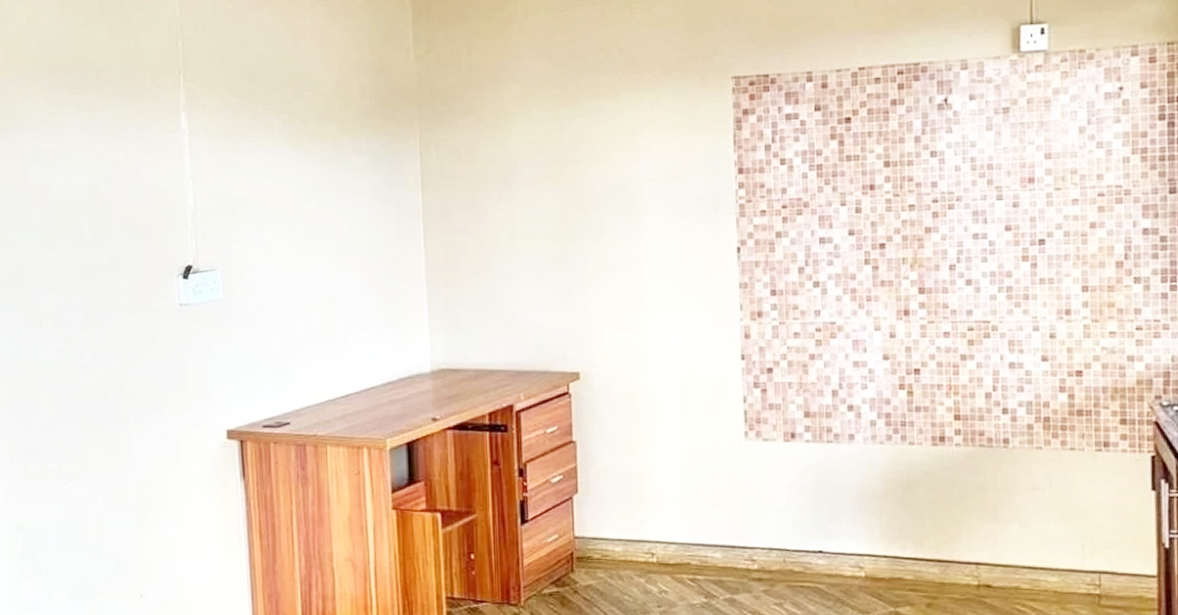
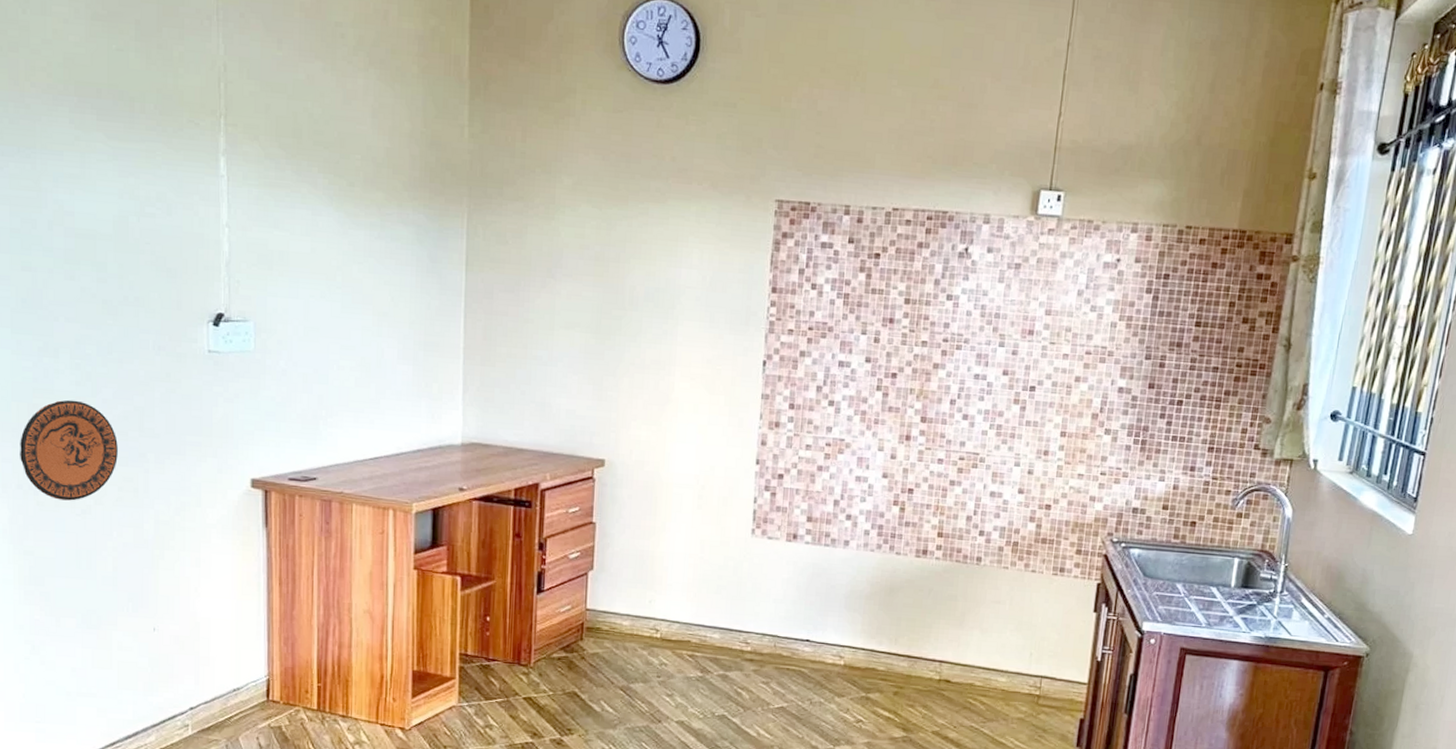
decorative plate: none [10,368,100,470] -> present [20,399,118,501]

